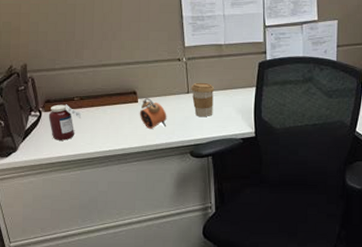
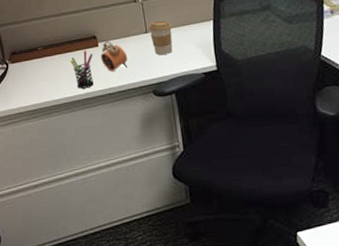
jar: present [48,104,81,141] -> none [14,54,45,90]
pen holder: none [107,105,132,144] -> present [70,50,94,89]

